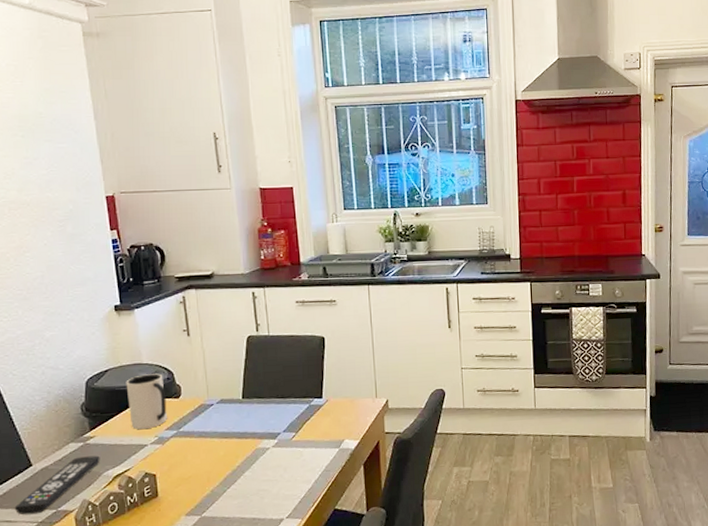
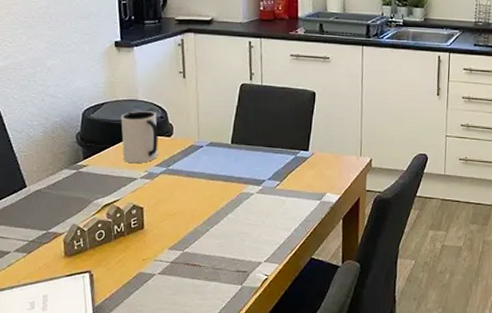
remote control: present [14,455,100,515] -> none [7,183,92,233]

